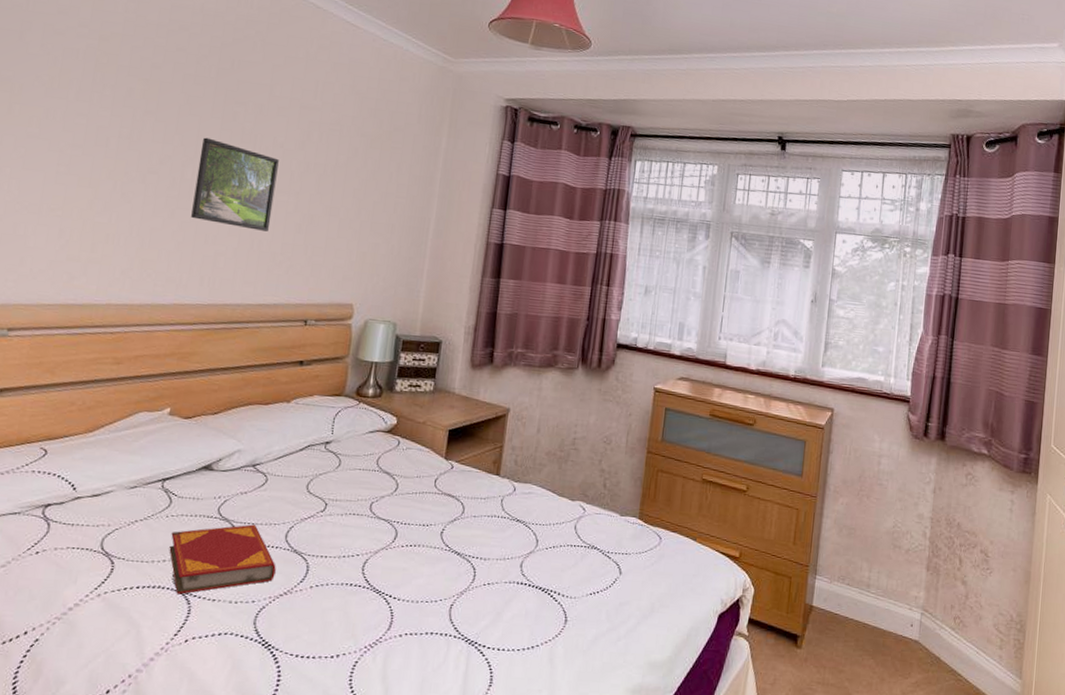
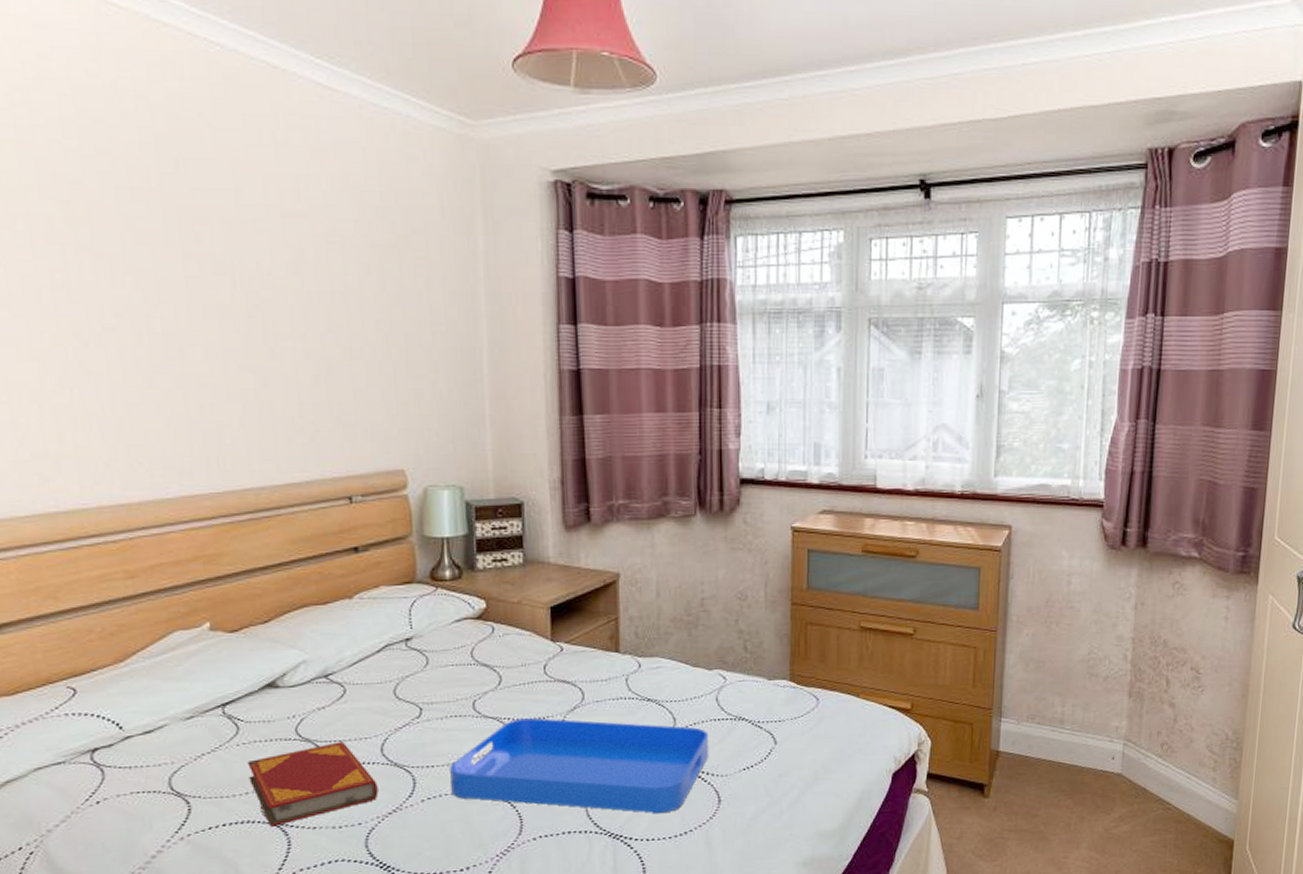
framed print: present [191,137,279,232] -> none [163,273,278,390]
serving tray: none [337,523,565,627] -> present [450,718,709,814]

